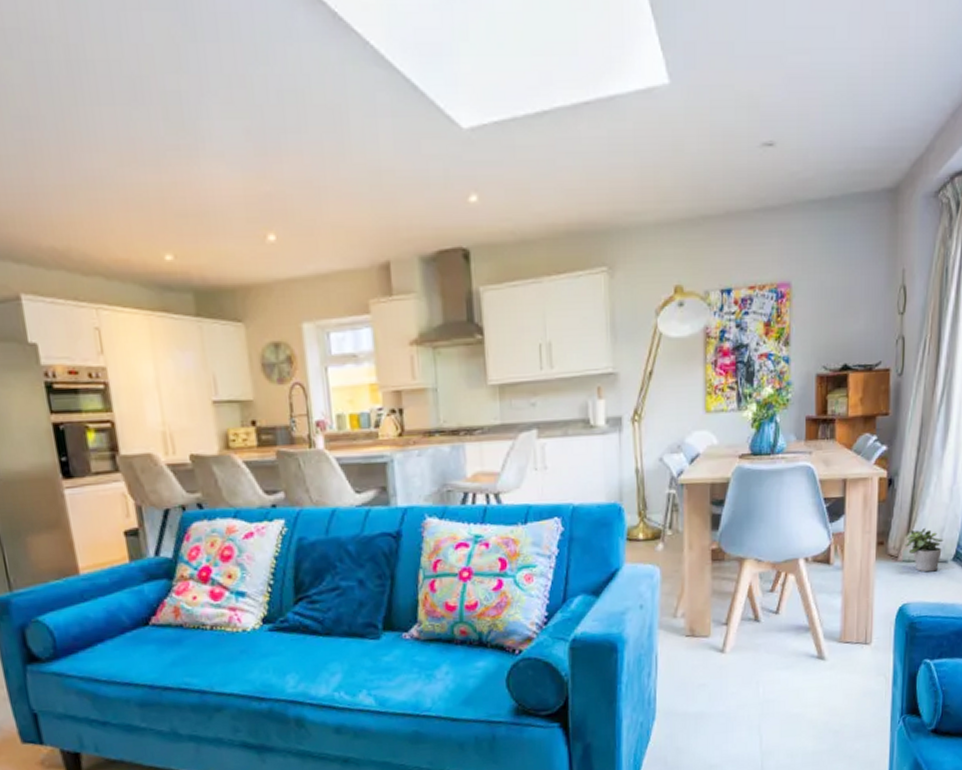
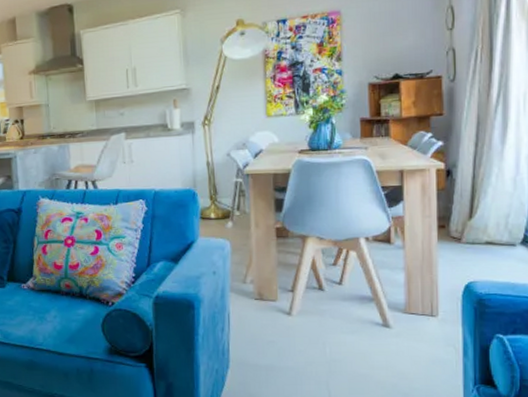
potted plant: present [904,527,944,572] -> none [467,213,510,254]

